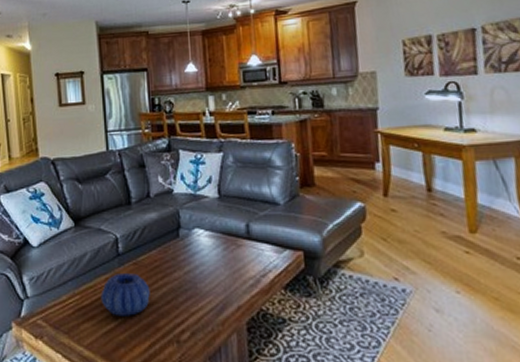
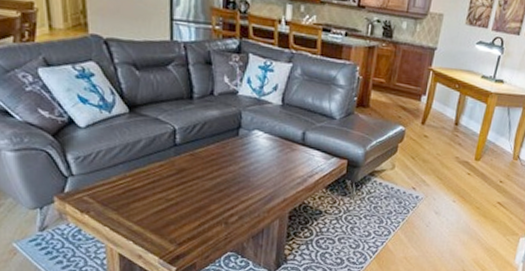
decorative bowl: present [100,272,150,316] -> none [153,161,204,200]

